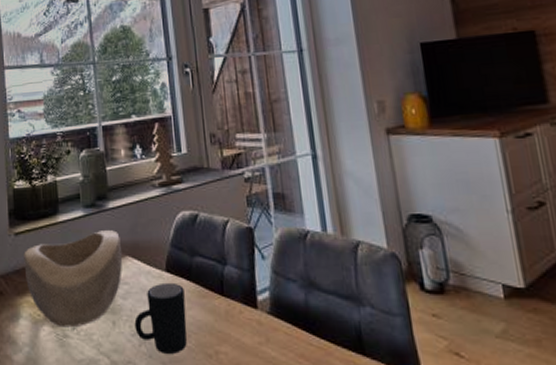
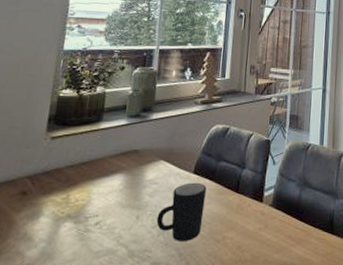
decorative bowl: present [24,230,123,328] -> none [55,138,158,223]

